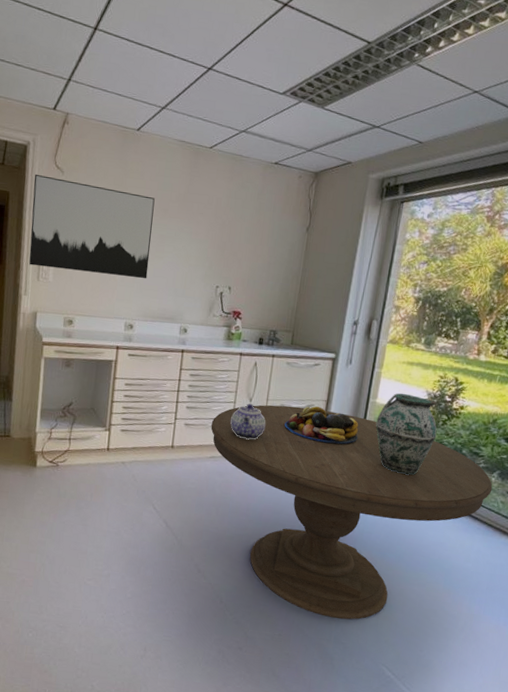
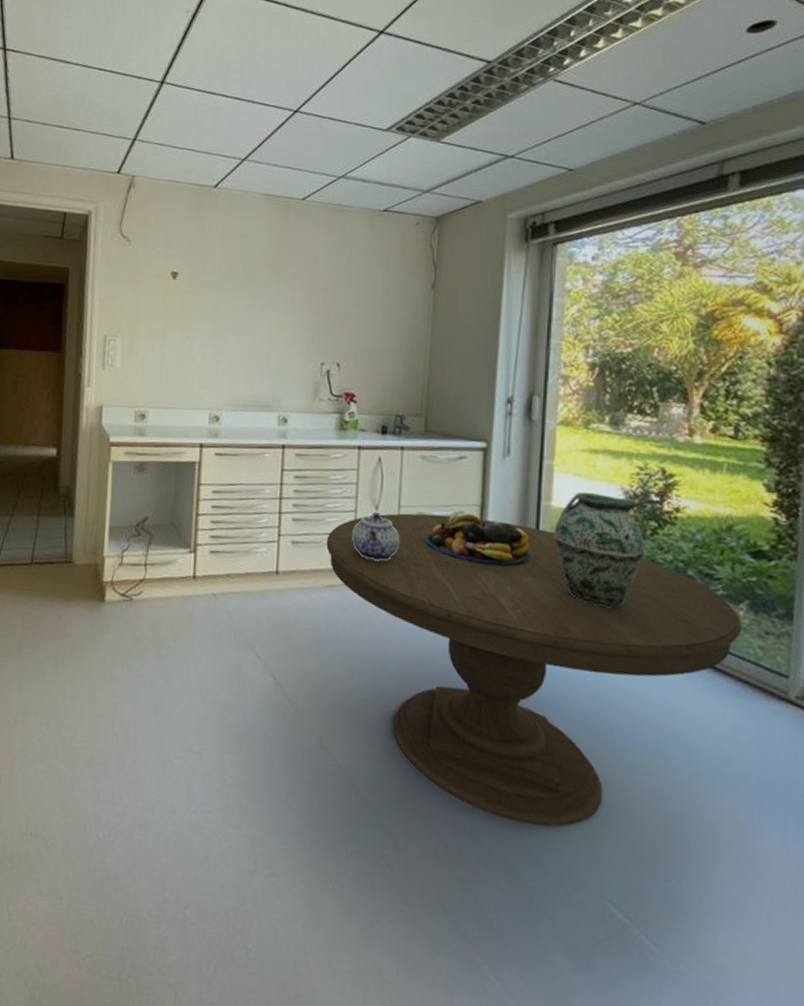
wall art: present [29,174,155,279] -> none [92,245,239,360]

